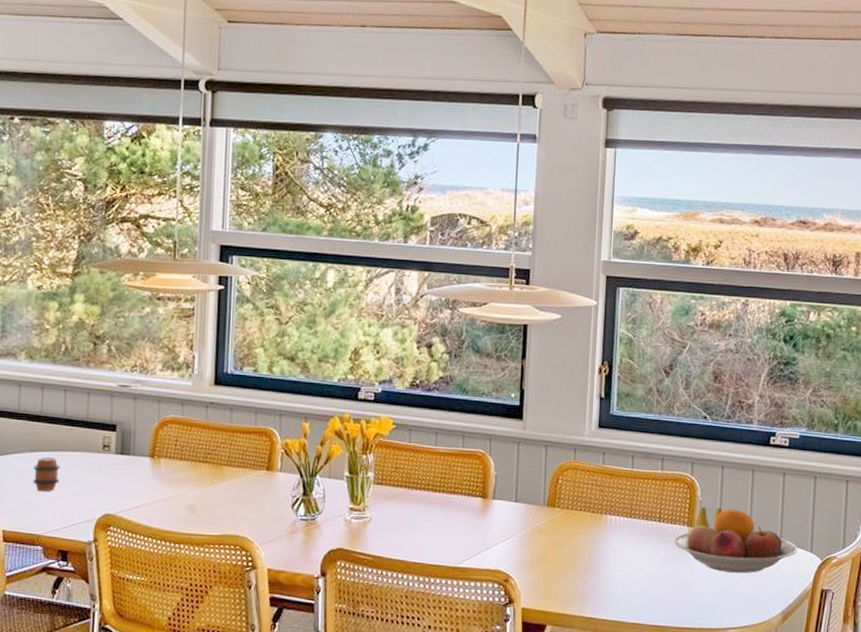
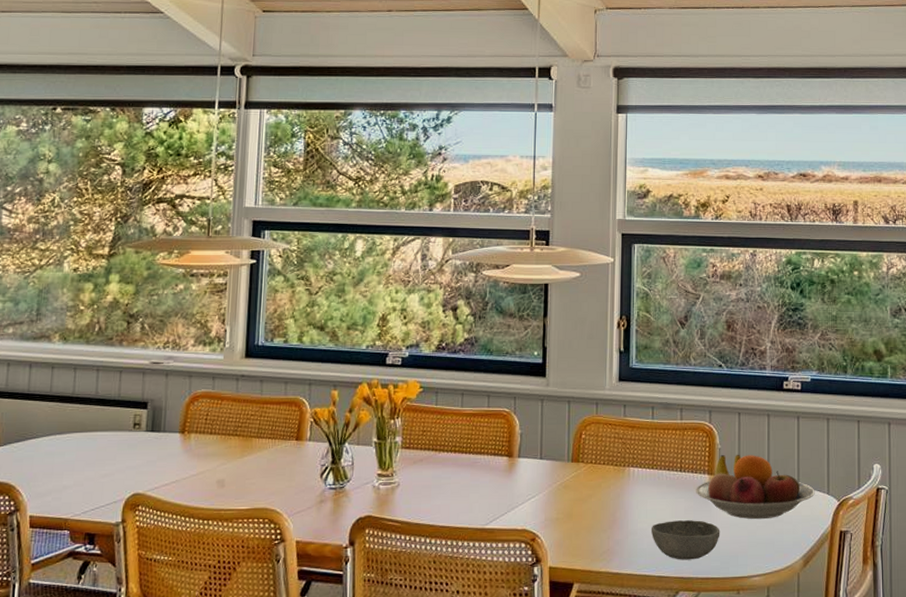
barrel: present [32,457,60,491] -> none [62,439,90,473]
bowl: none [626,570,698,609] -> present [650,520,720,560]

